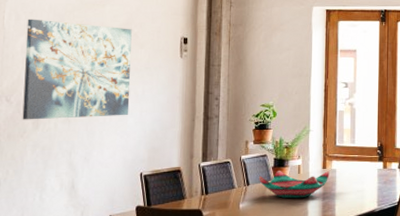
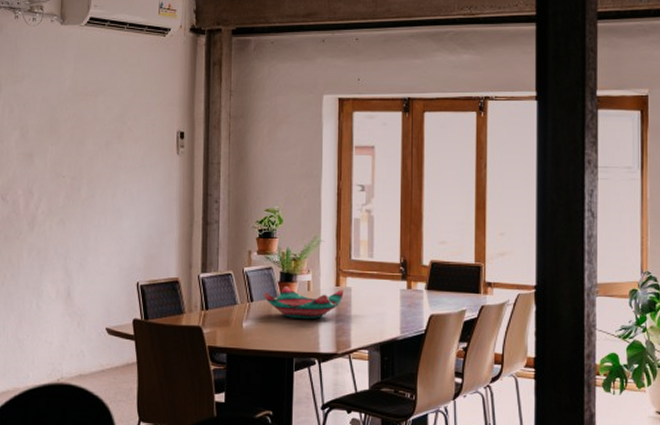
wall art: present [22,19,132,120] -> none [18,111,126,221]

